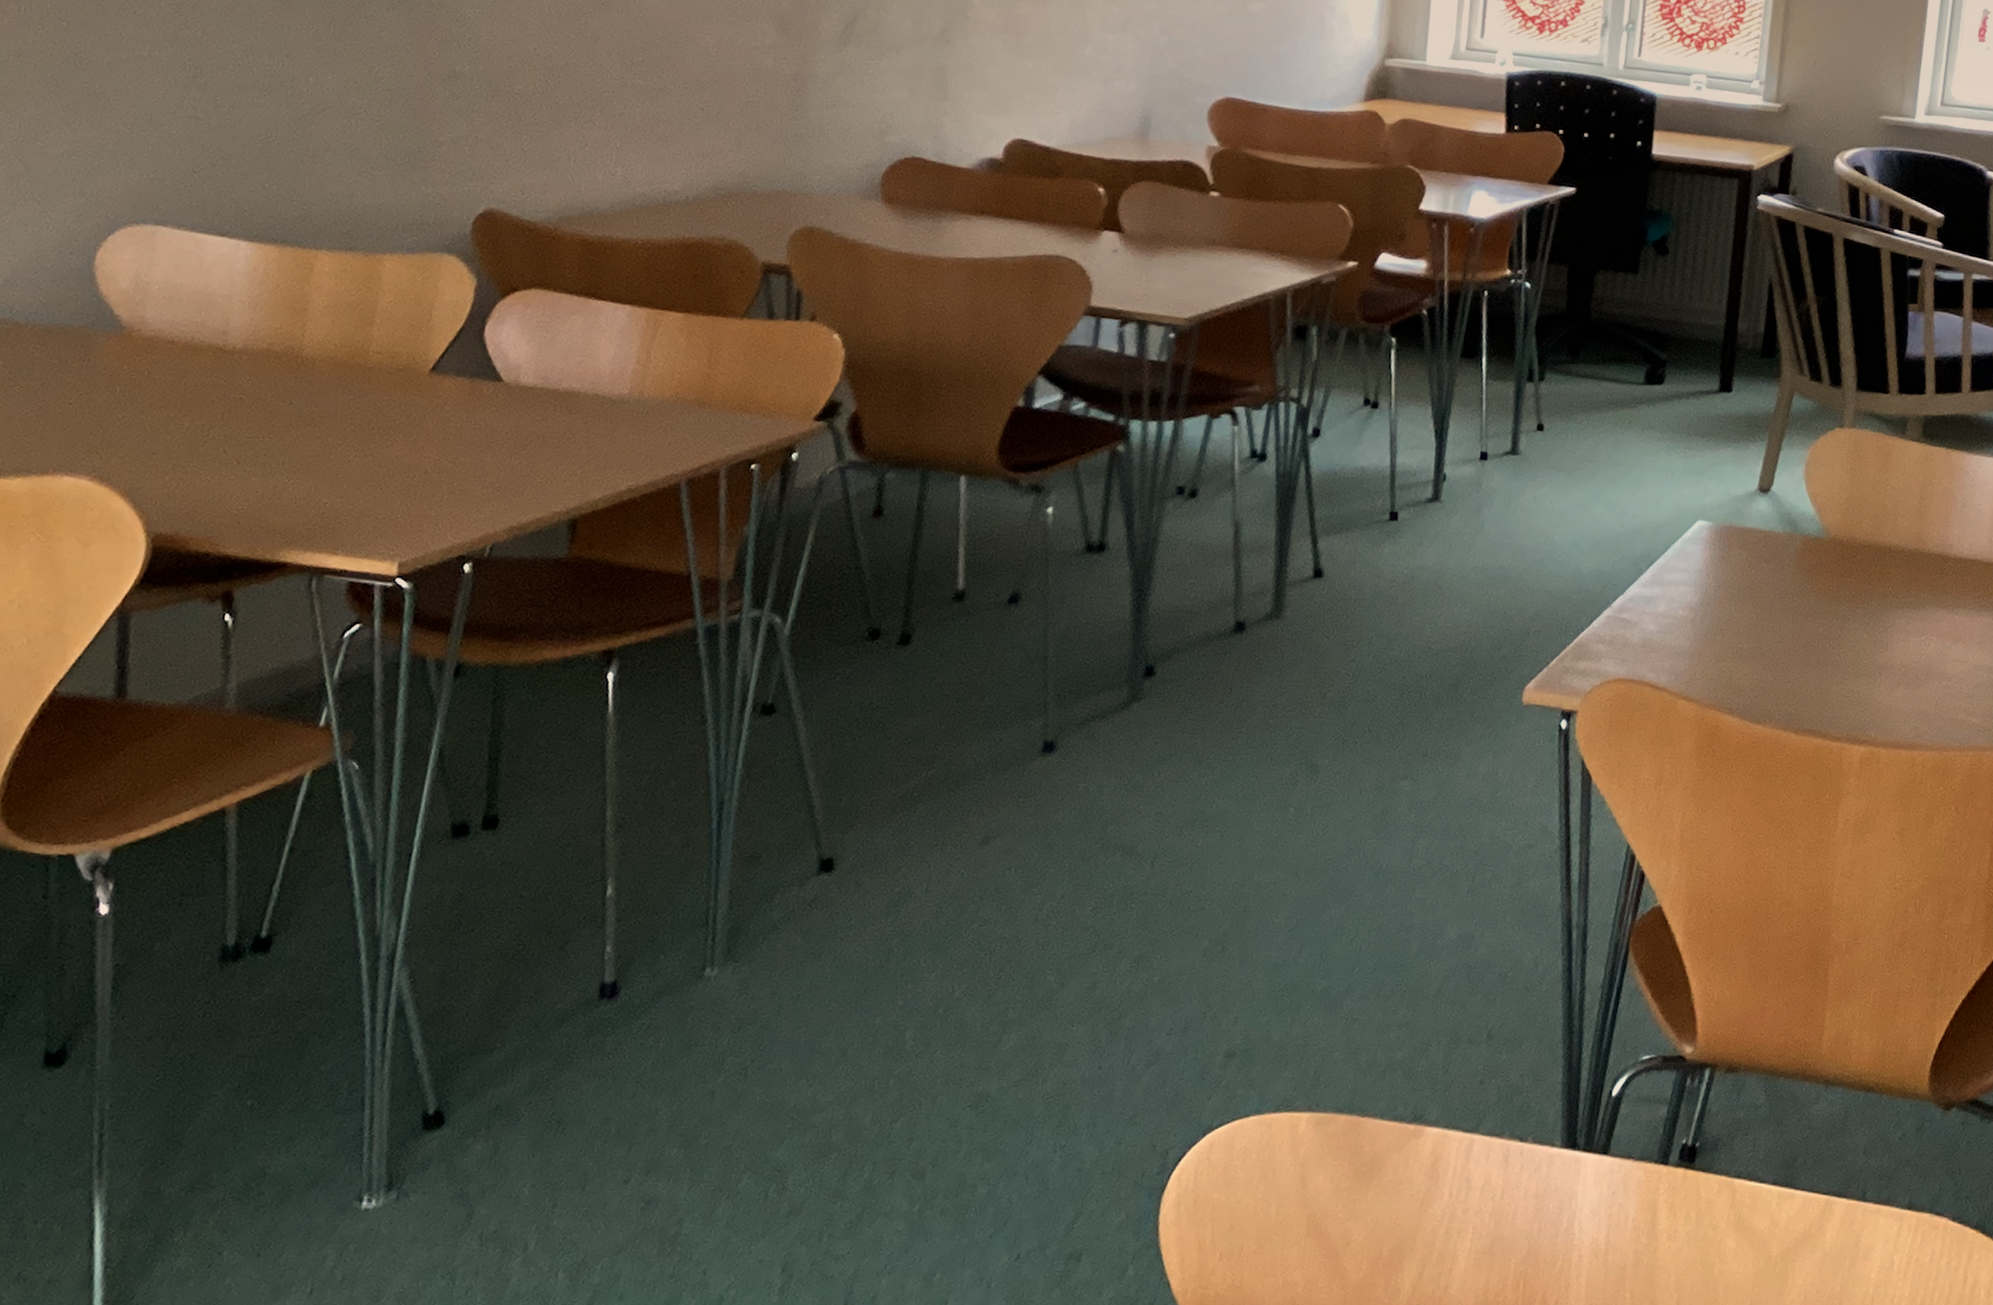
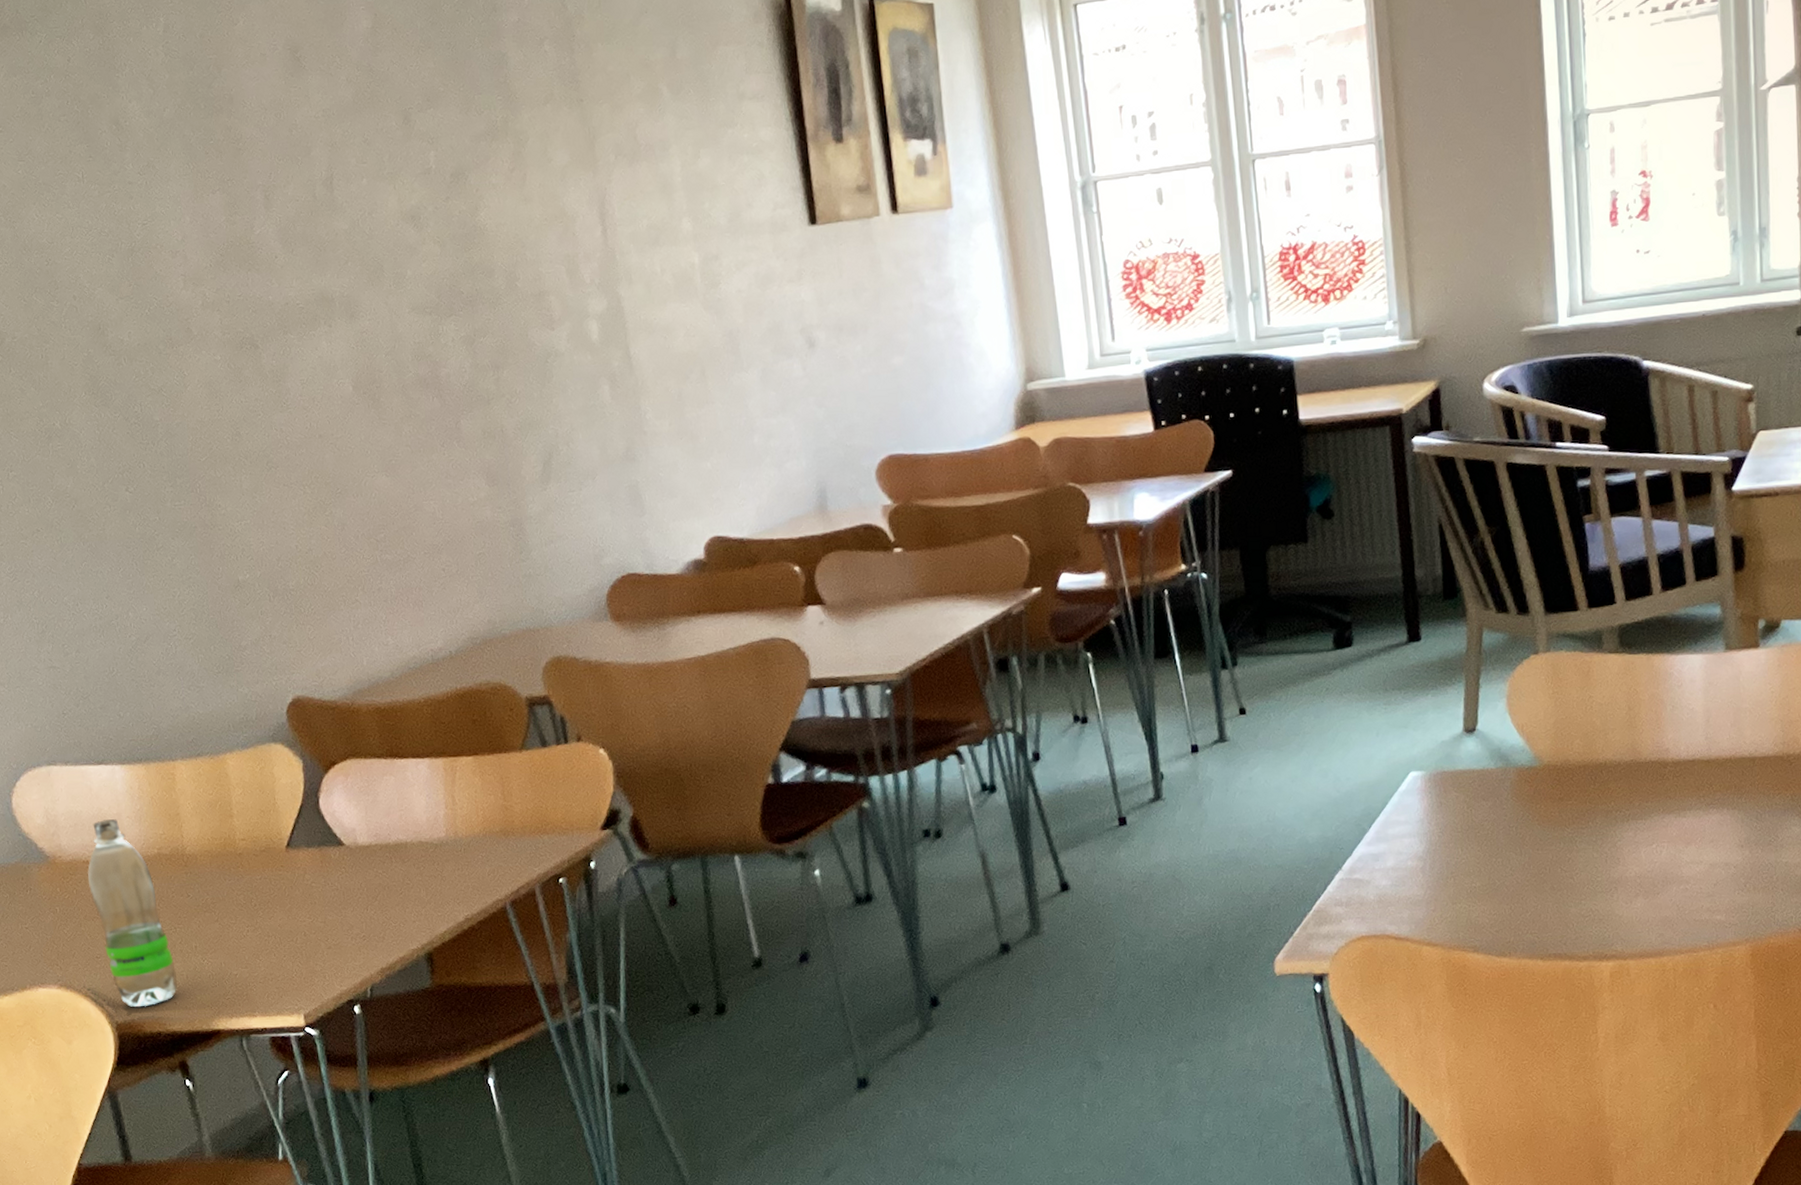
bottle: none [165,298,252,520] -> present [87,819,177,1007]

